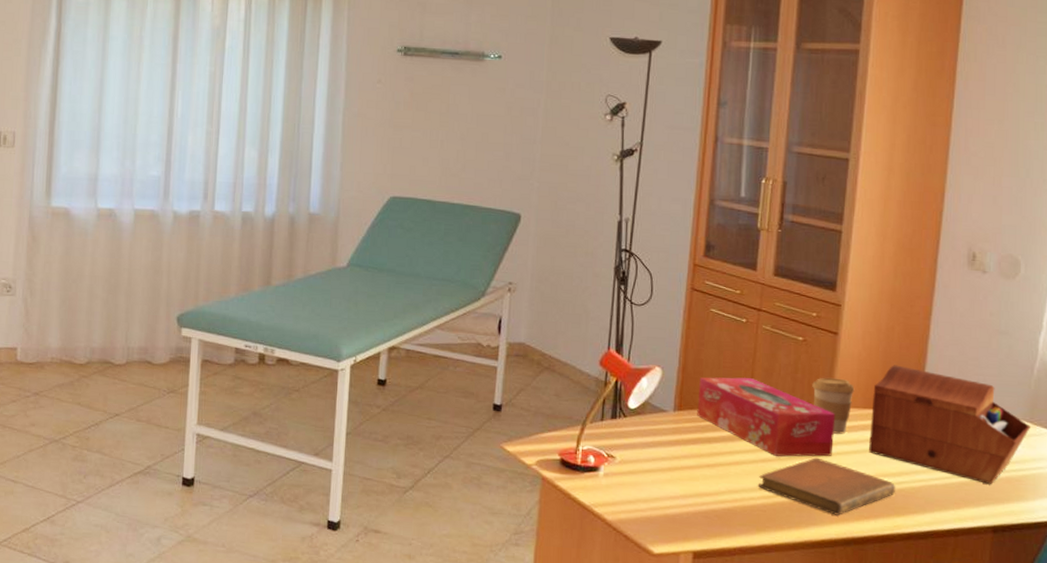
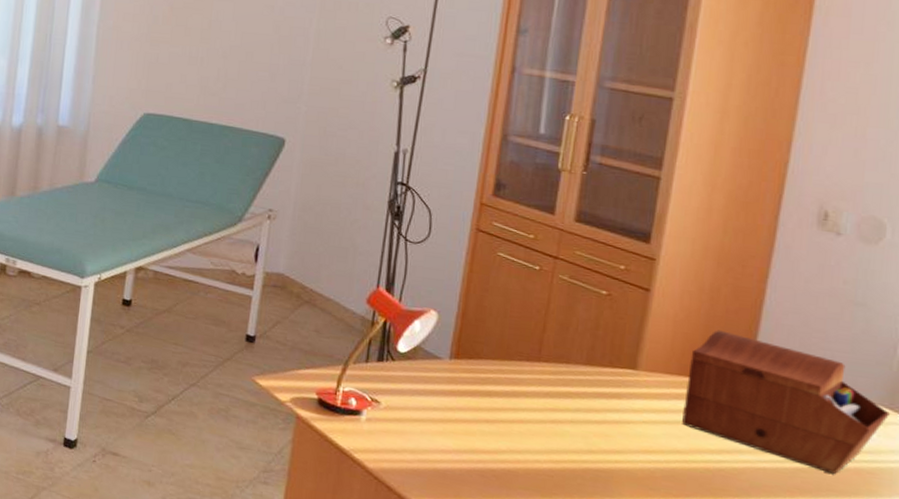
tissue box: present [697,377,836,457] -> none [476,325,643,424]
notebook: present [757,457,896,515] -> none [545,424,714,490]
coffee cup: present [812,377,855,434] -> none [615,337,668,402]

